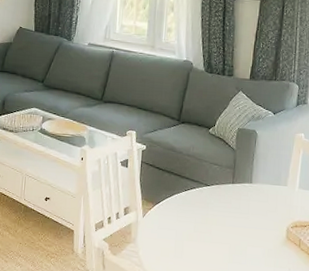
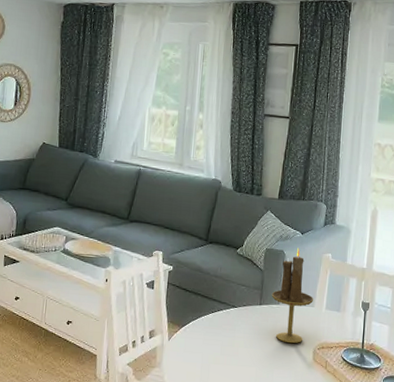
candle holder: none [244,127,286,222] -> present [271,247,313,344]

